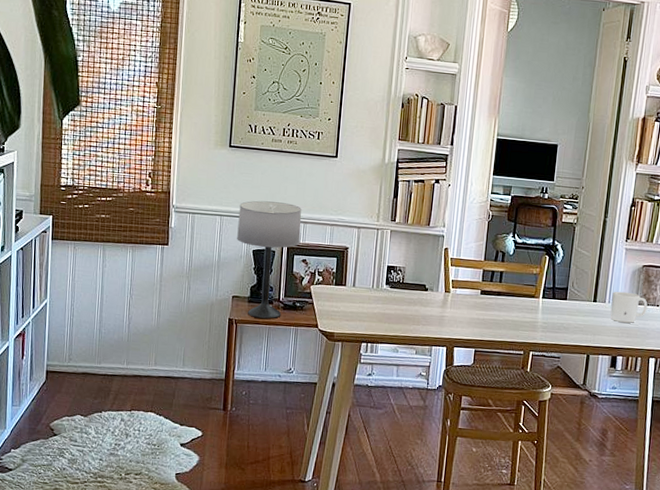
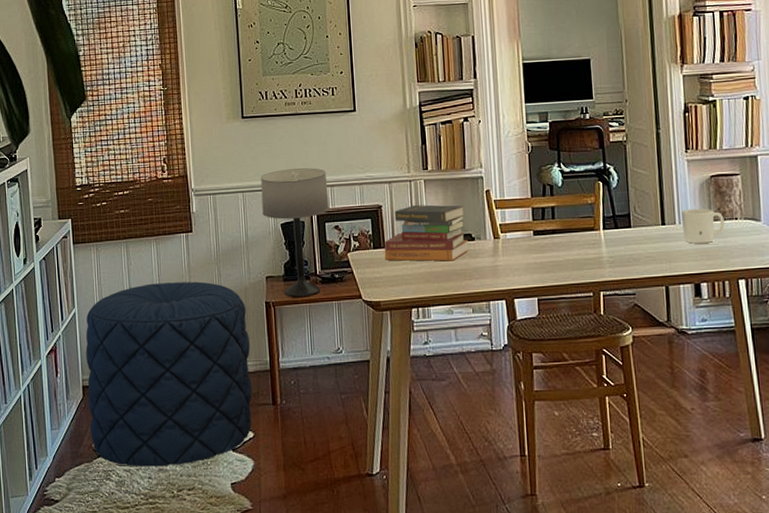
pouf: none [49,286,210,452] -> present [86,281,252,467]
books: none [344,251,423,306] -> present [384,204,469,262]

